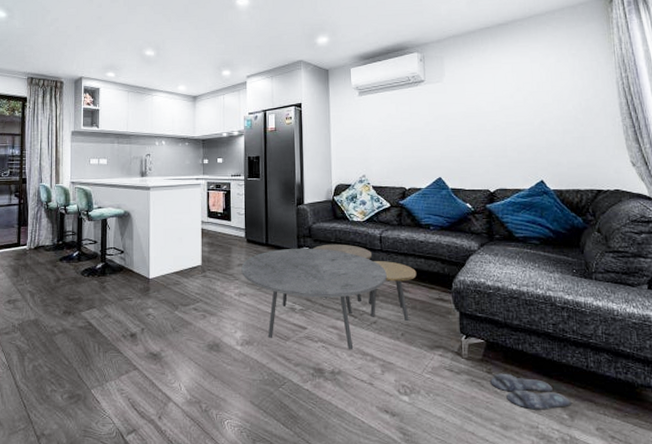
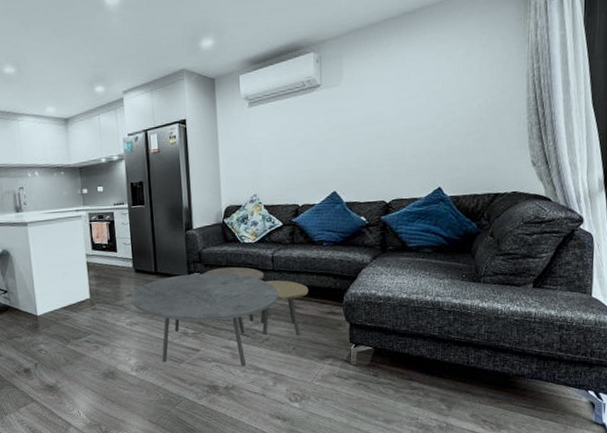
slippers: present [490,373,572,410] -> none [376,375,450,405]

